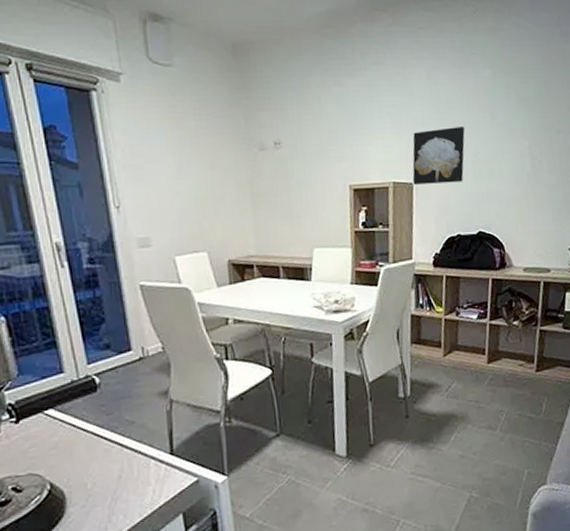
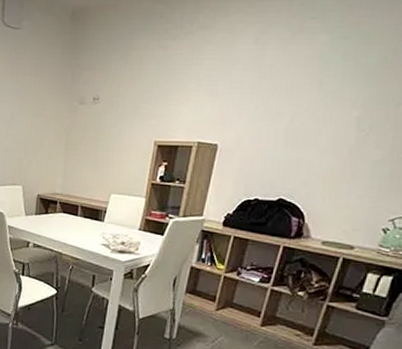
wall art: present [412,127,465,185] -> none [218,93,285,148]

